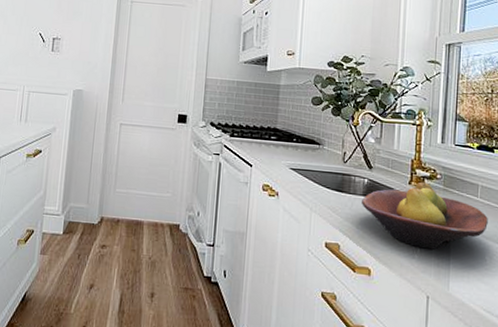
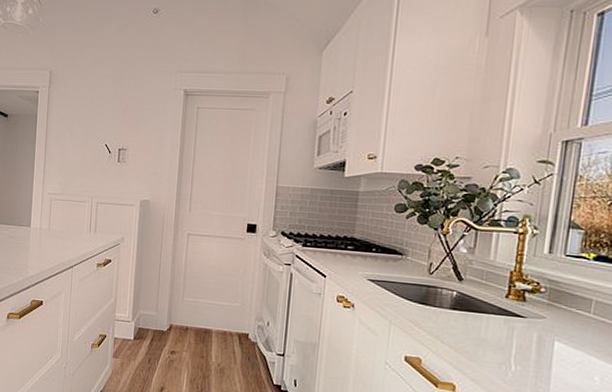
fruit bowl: present [360,181,488,250] -> none [447,295,602,368]

